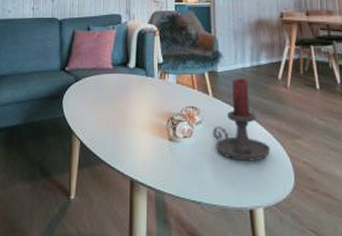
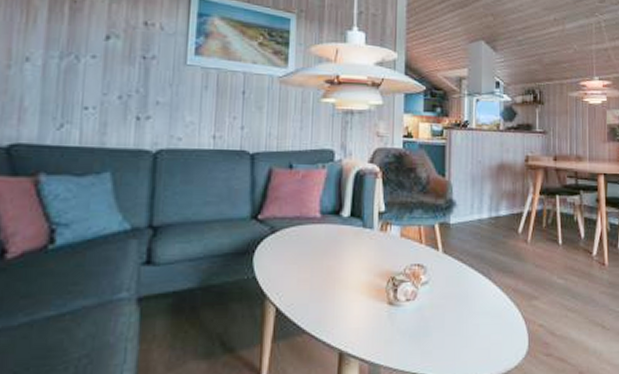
candle holder: present [213,78,271,162] -> none [441,231,505,326]

